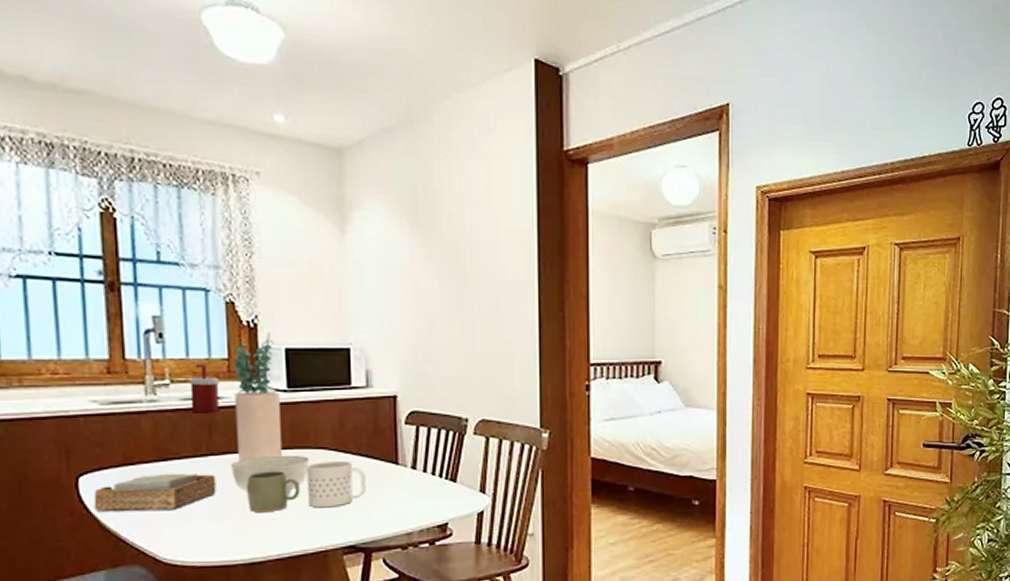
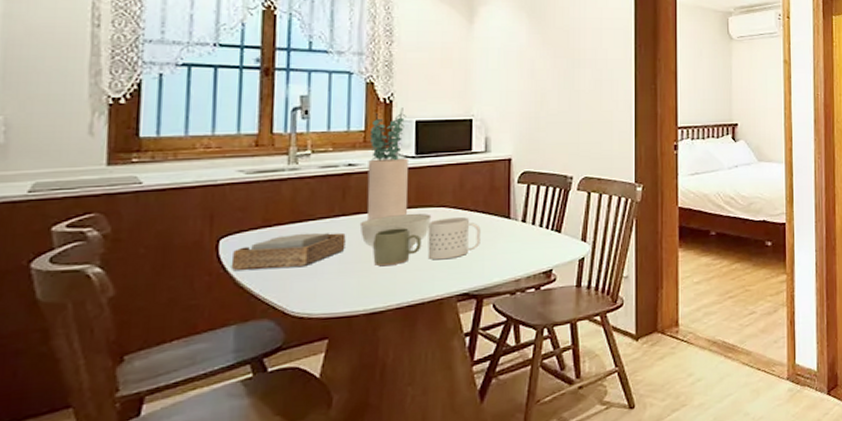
soap dispenser: present [190,363,219,413] -> none [328,135,356,179]

